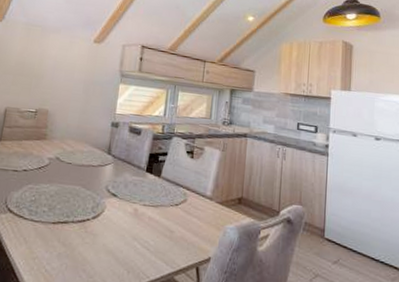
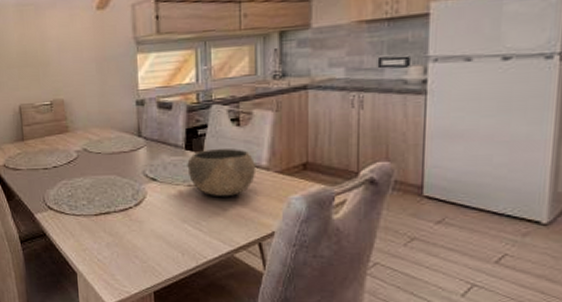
bowl: none [145,174,202,220] -> present [187,149,257,197]

